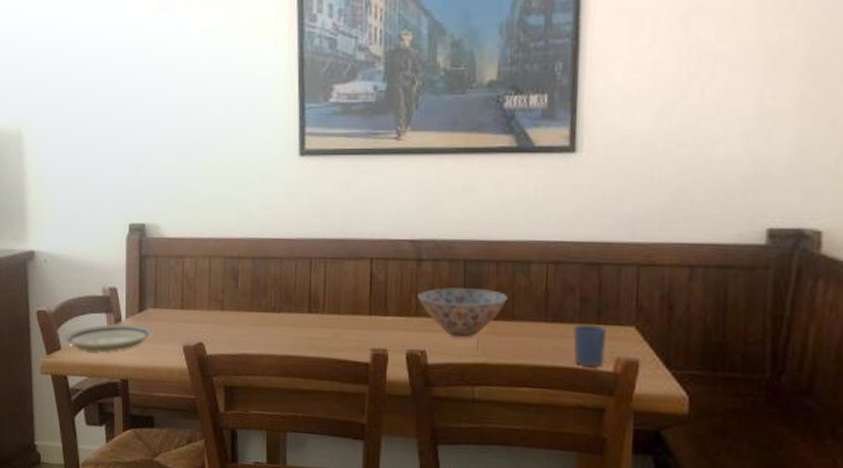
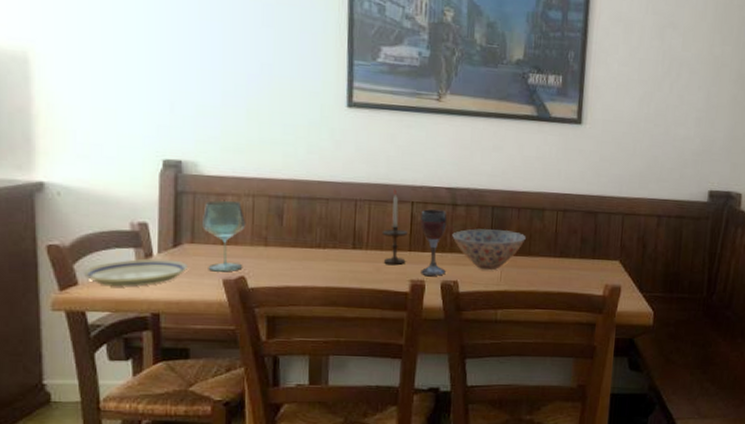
wine glass: none [163,262,204,338] -> present [201,200,246,272]
candlestick: none [338,242,367,332] -> present [381,188,407,266]
cup: none [381,266,412,344] -> present [420,209,448,276]
mug: present [573,324,606,368] -> none [574,259,598,292]

